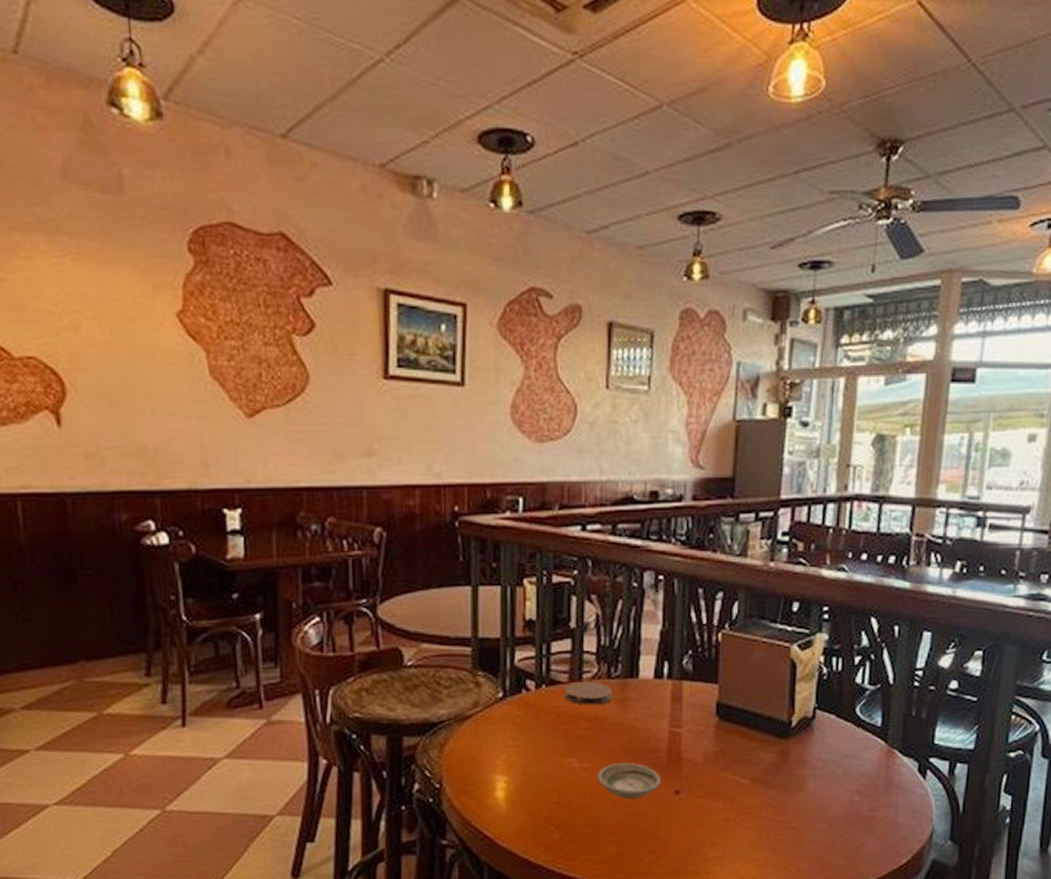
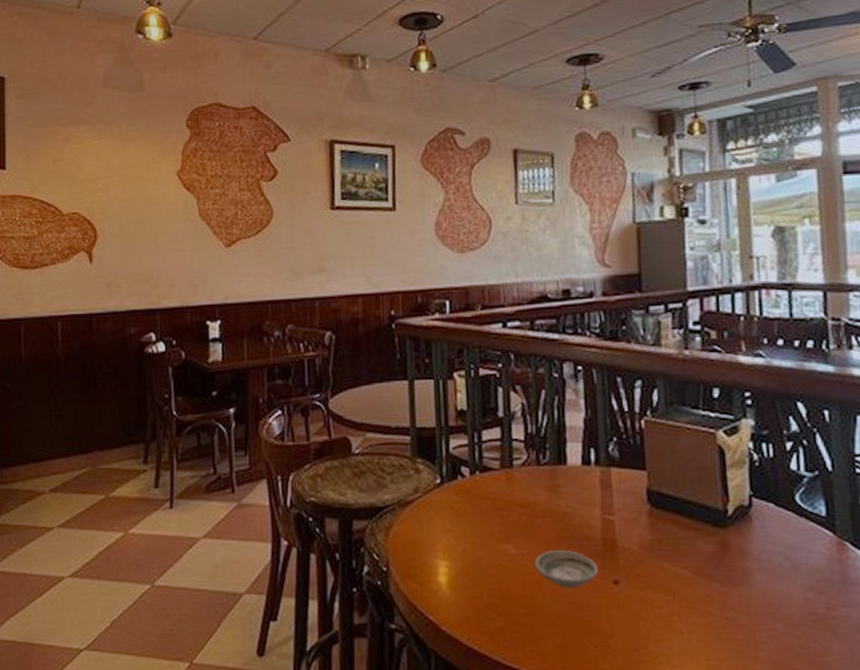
coaster: present [564,682,613,705] -> none [497,469,543,492]

